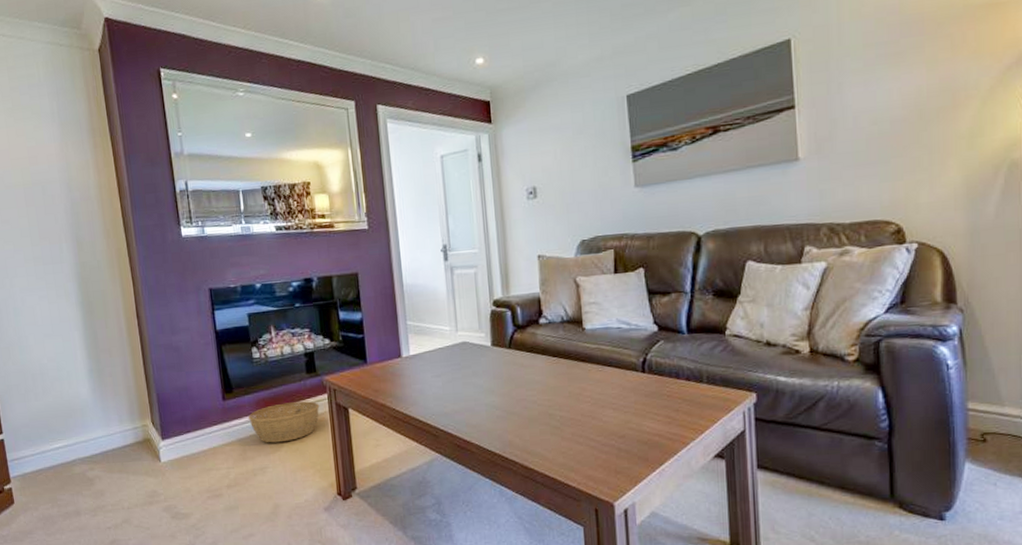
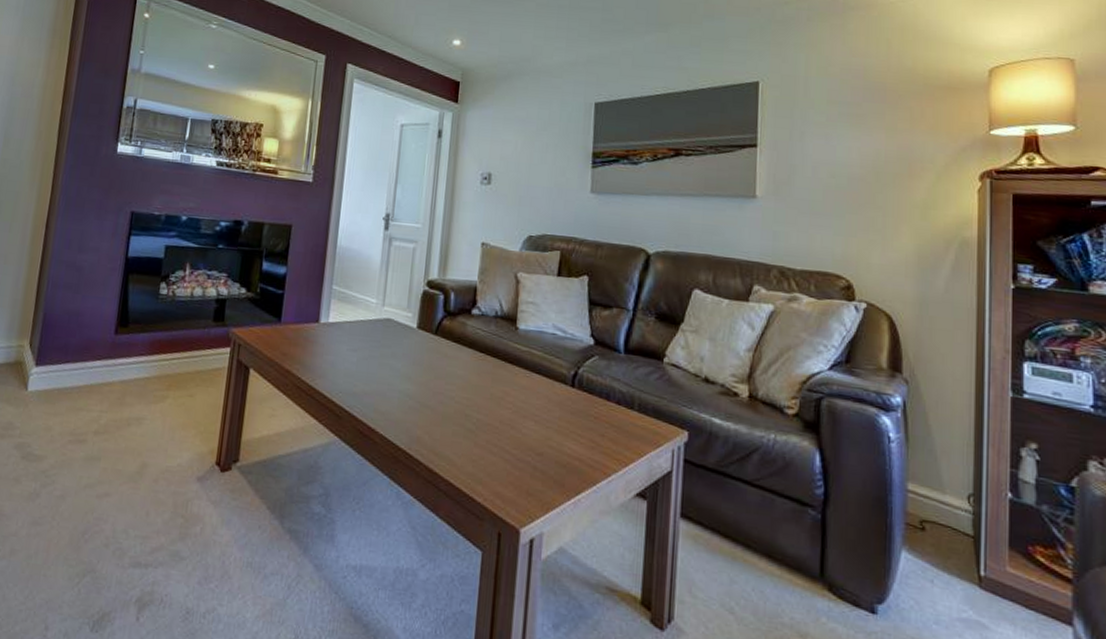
basket: present [248,401,320,443] -> none [138,349,219,393]

